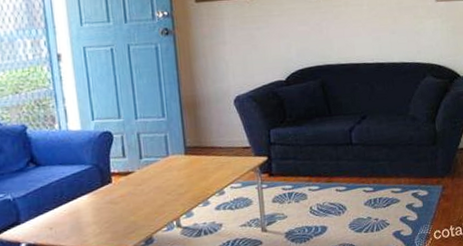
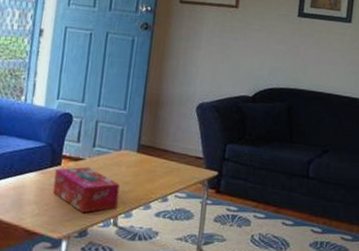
tissue box: none [107,178,177,223] -> present [52,167,120,213]

